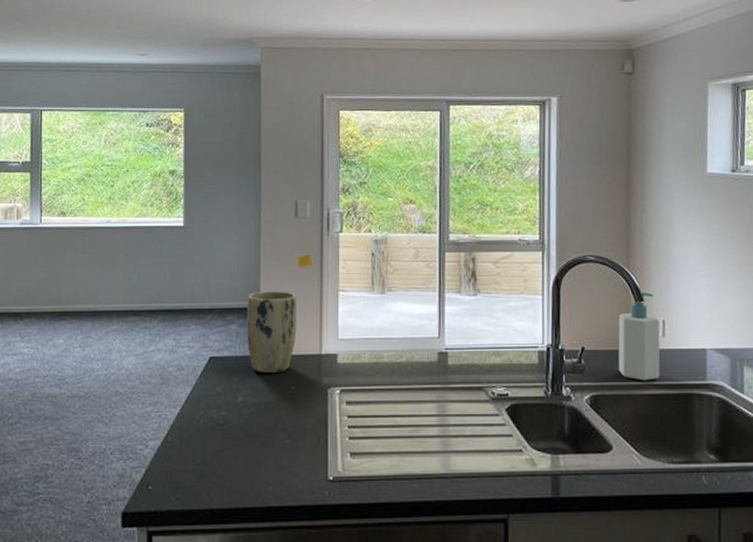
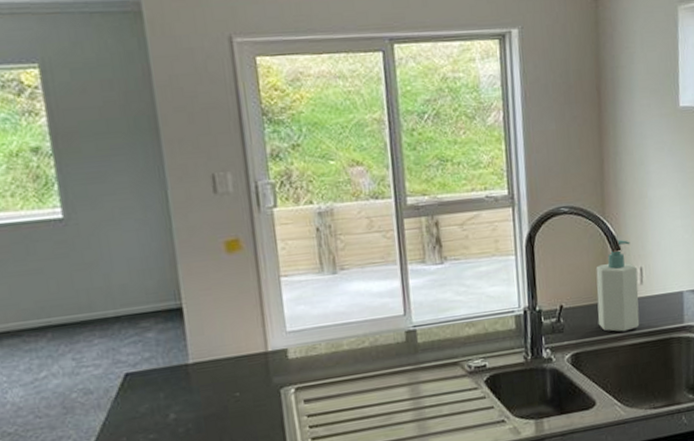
plant pot: present [246,291,297,374] -> none [165,284,234,383]

